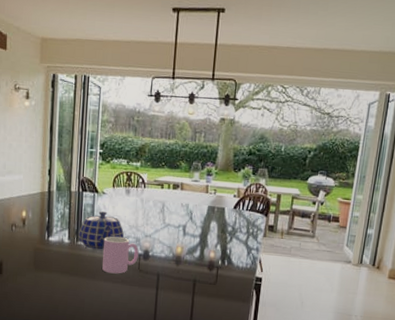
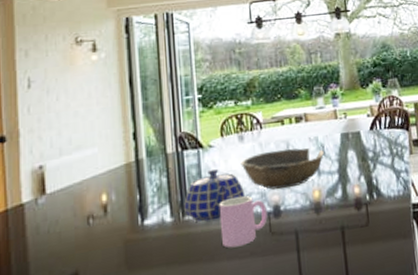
bowl: none [124,207,191,240] -> present [240,148,324,190]

